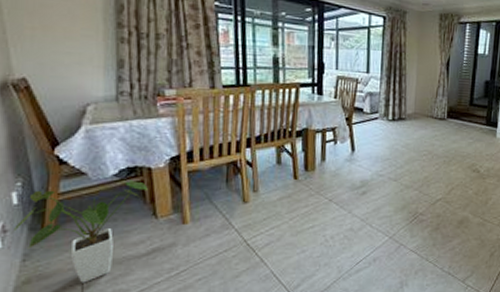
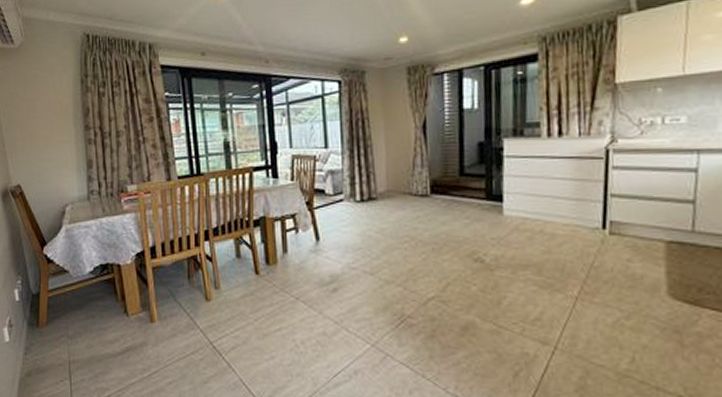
house plant: present [14,179,148,283] -> none [18,276,119,379]

